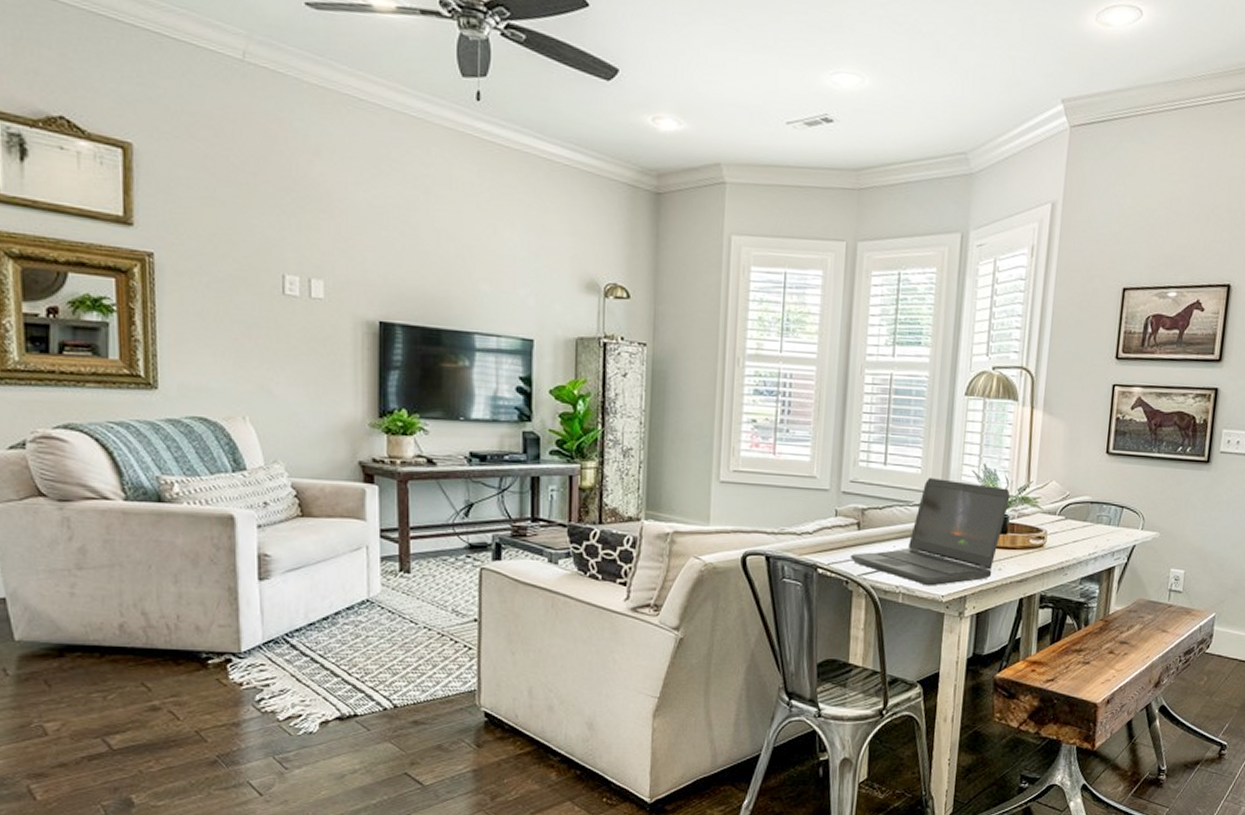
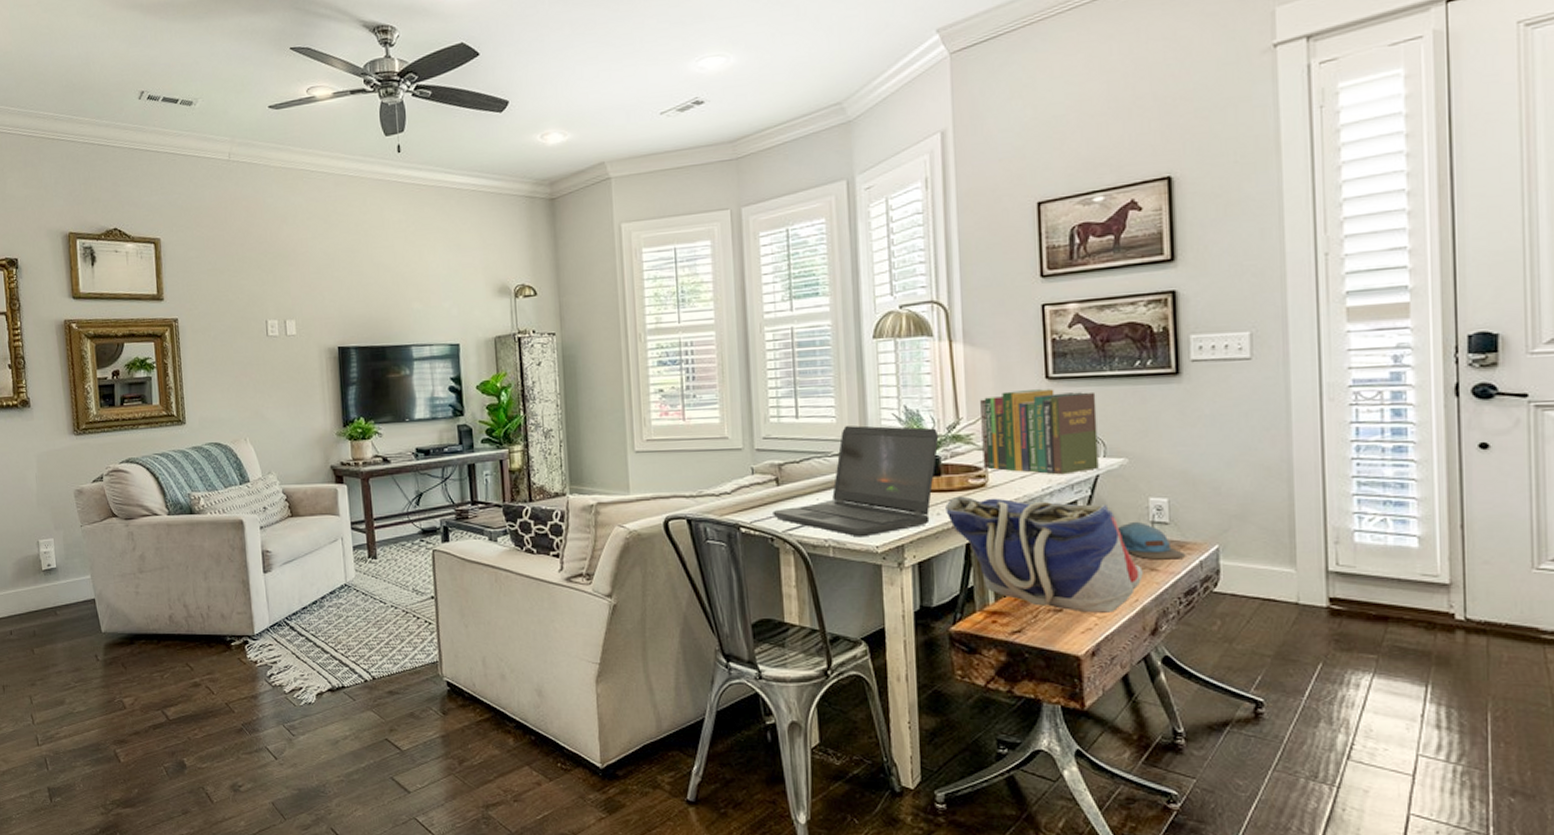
tote bag: none [1007,554,1157,667] -> present [945,496,1143,613]
books: none [1044,461,1144,543] -> present [980,388,1099,475]
baseball cap: none [1142,588,1191,623] -> present [1117,521,1186,560]

